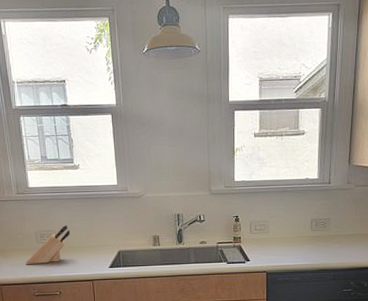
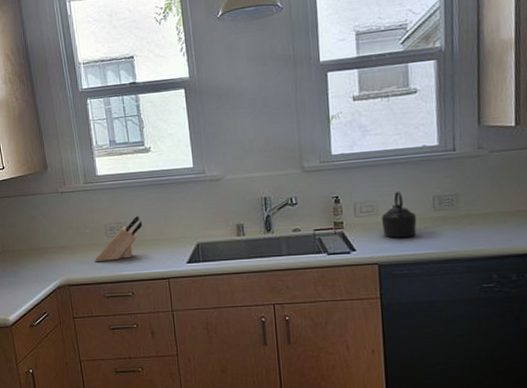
kettle: none [271,214,298,252] -> present [381,192,417,238]

